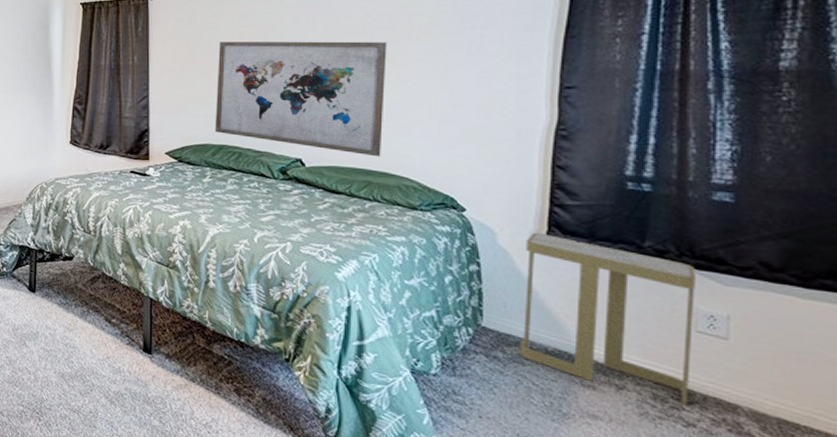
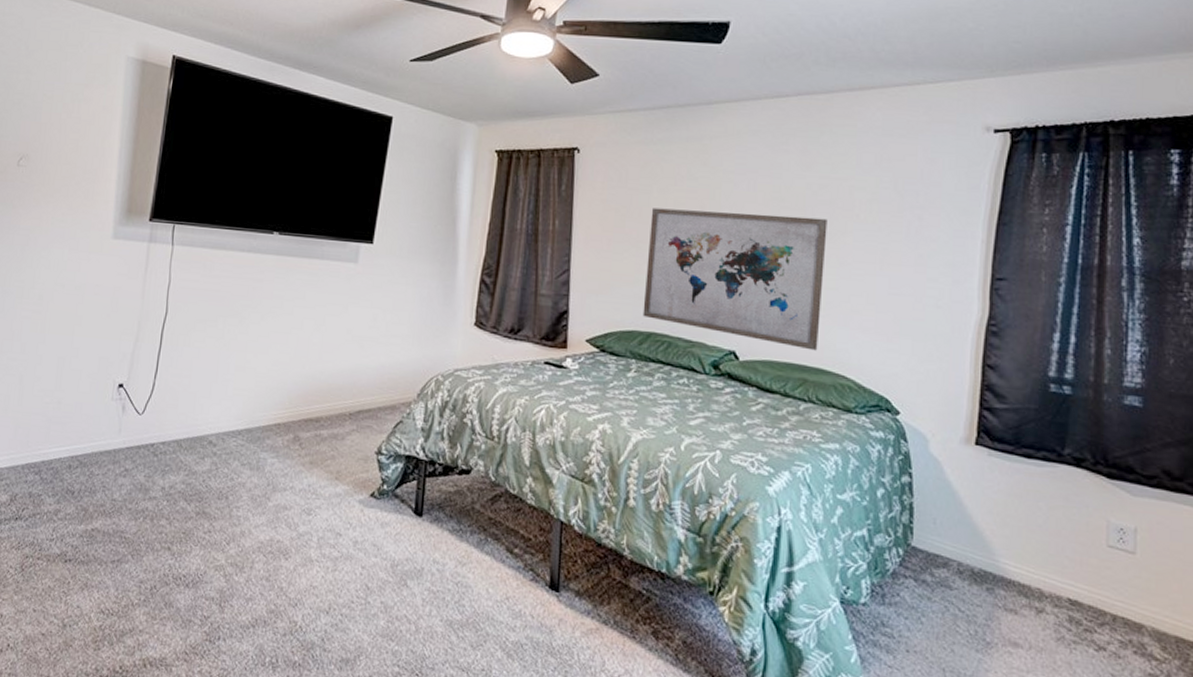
side table: present [520,232,695,405] -> none [947,438,1108,627]

